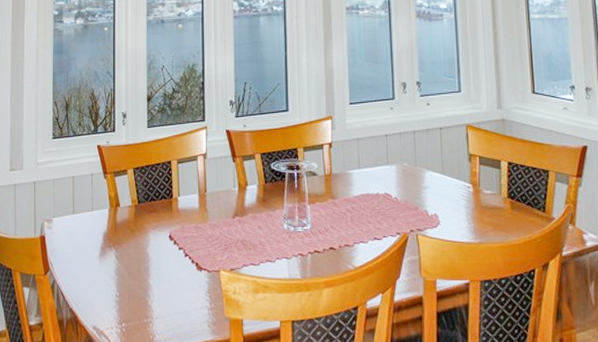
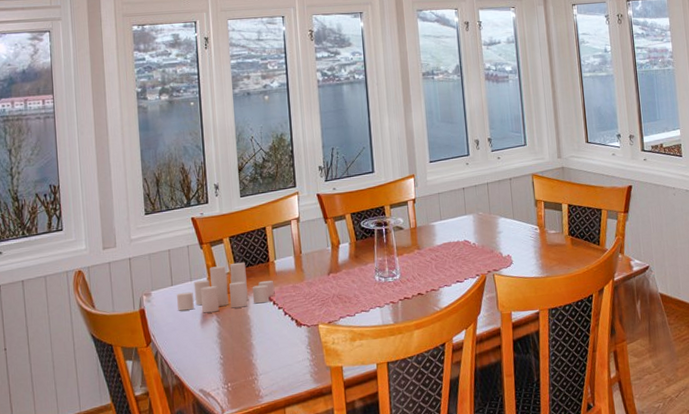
candle: none [77,196,176,246] -> present [176,262,275,313]

